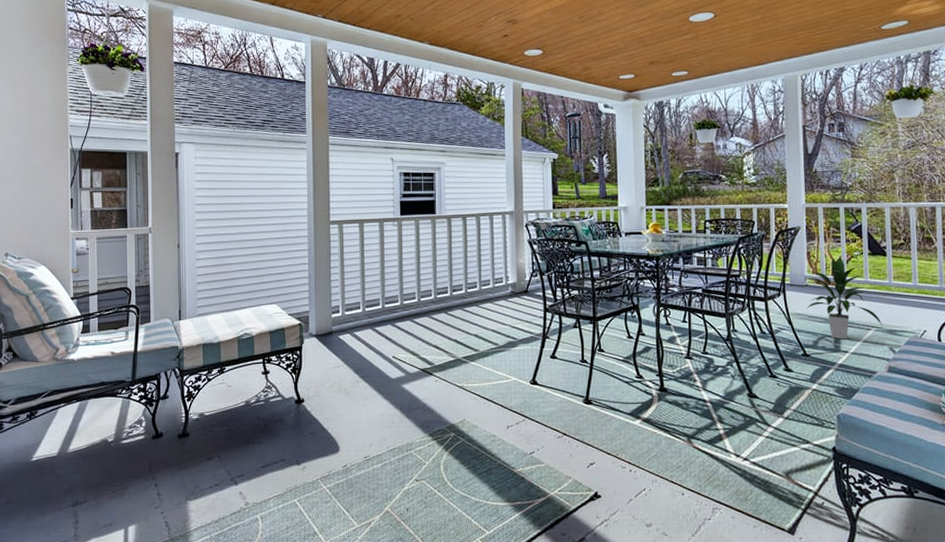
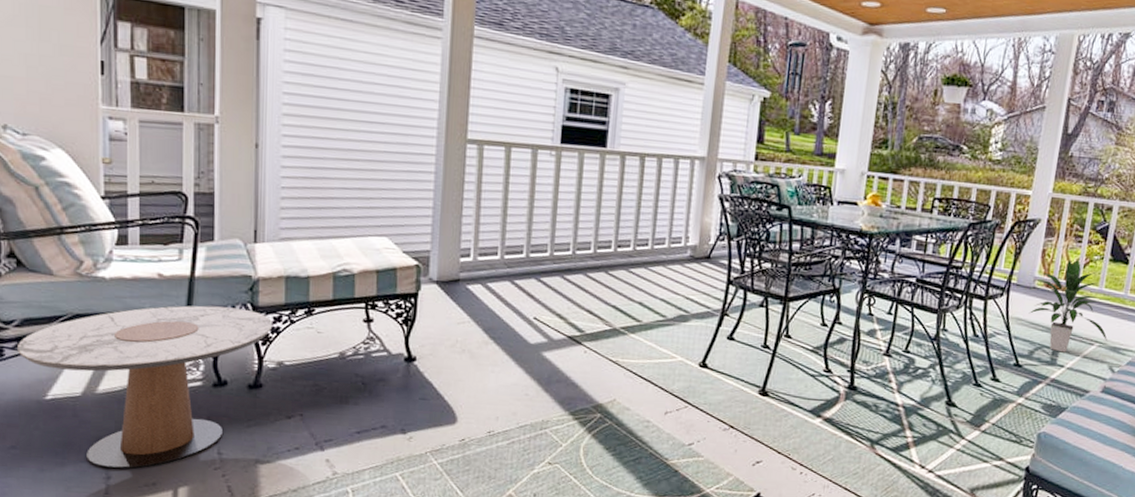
side table: none [13,373,195,514] -> present [18,305,273,469]

